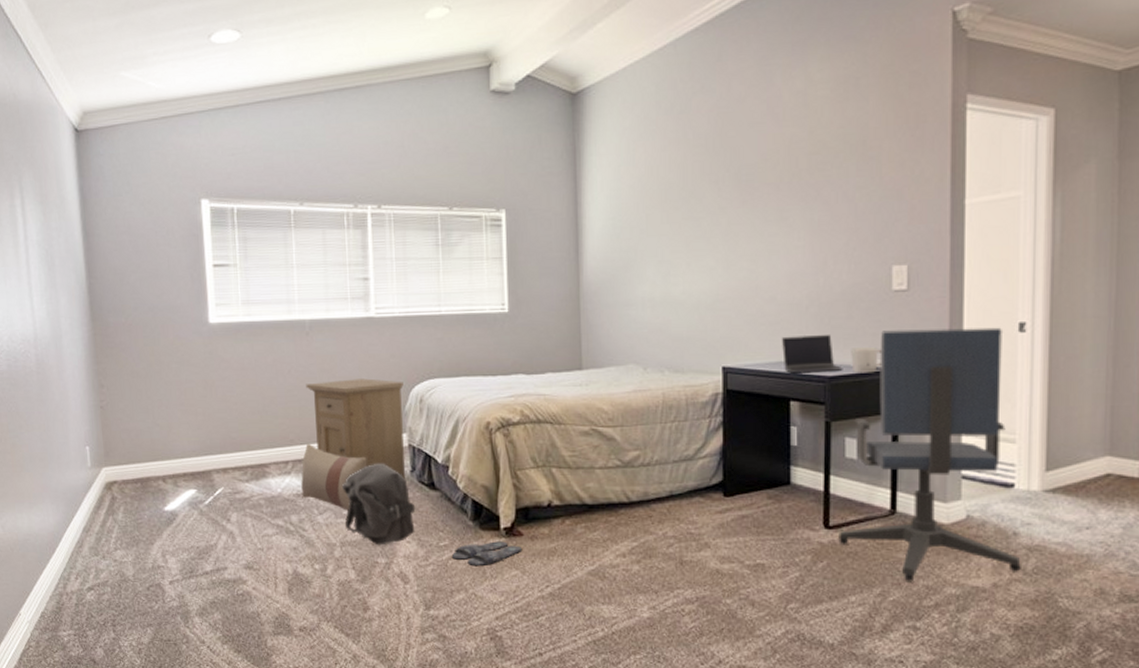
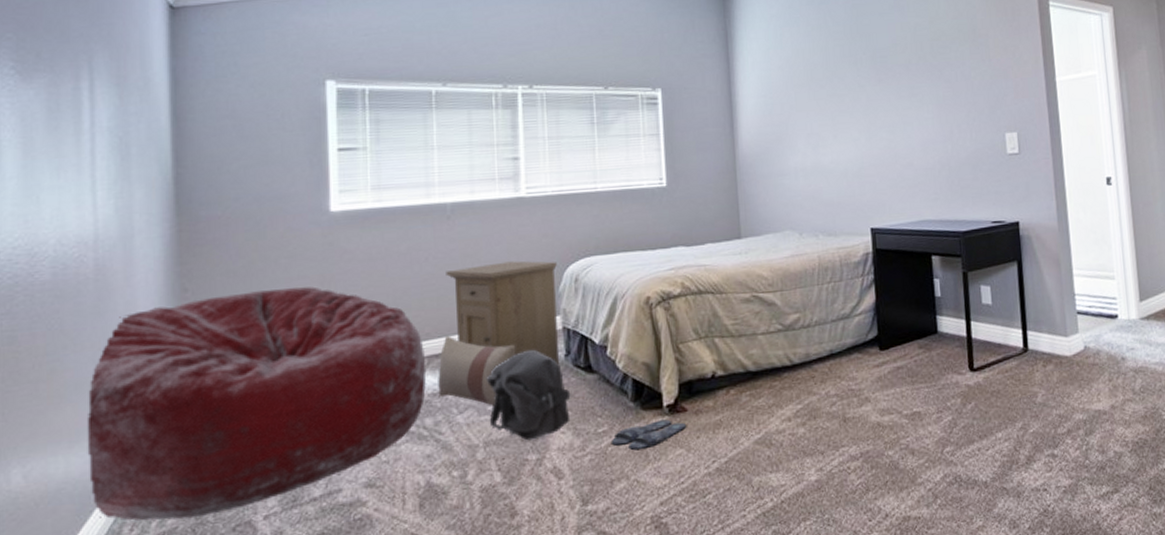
bean bag chair: none [39,390,292,575] -> present [86,286,427,521]
laptop computer: present [782,334,843,373] -> none [921,193,974,231]
office chair: present [839,327,1021,582] -> none [982,182,1131,413]
mug: present [851,347,881,373] -> none [979,204,1004,228]

